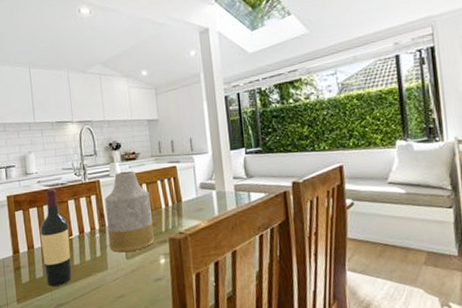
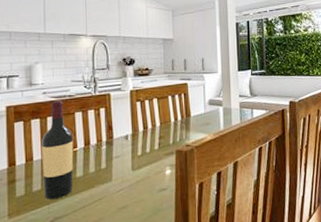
vase: present [105,171,154,253] -> none [114,86,161,165]

